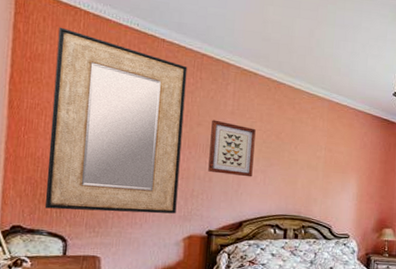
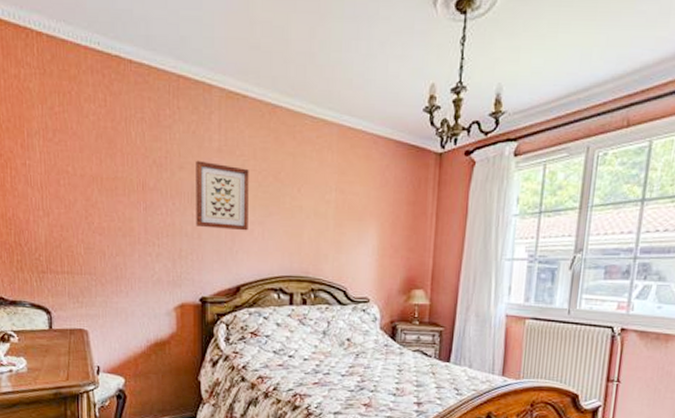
home mirror: present [44,27,188,214] -> none [11,55,164,279]

